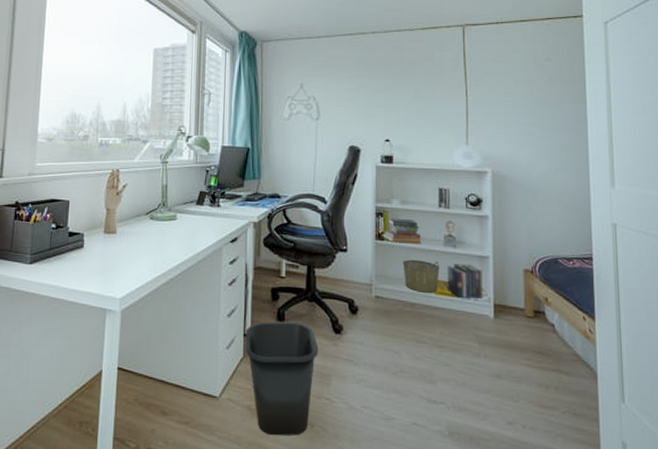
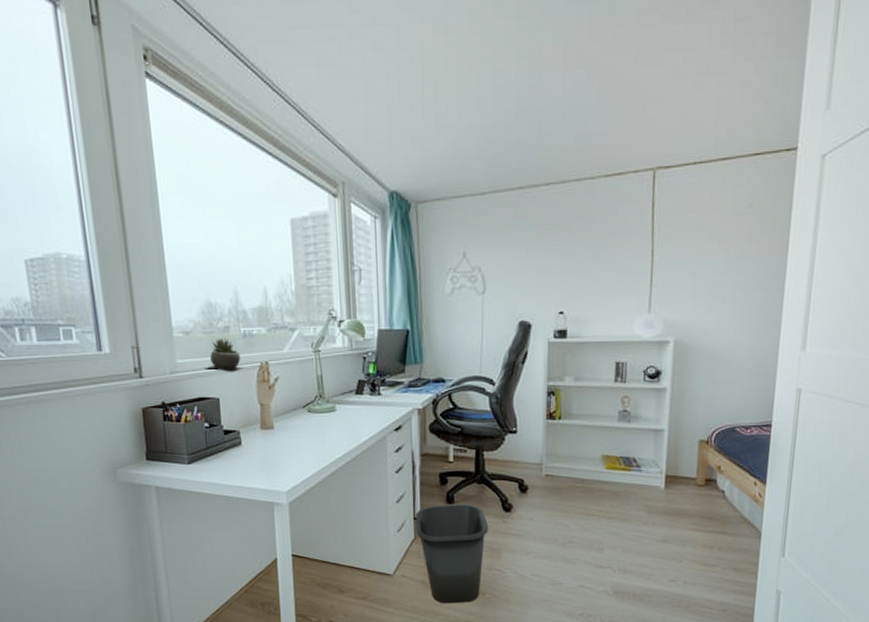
succulent plant: none [61,145,97,178] -> present [205,337,244,373]
books: present [383,218,421,243] -> none [555,396,595,421]
basket: present [402,259,440,293] -> none [574,437,612,468]
books: present [447,263,483,299] -> none [619,438,656,471]

